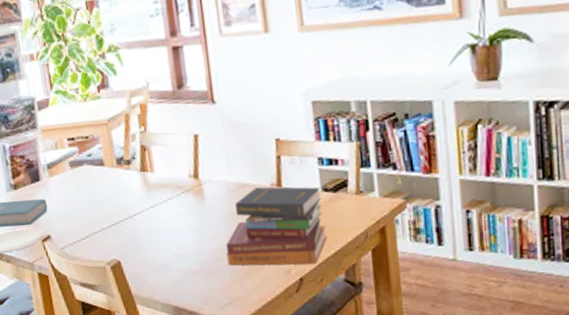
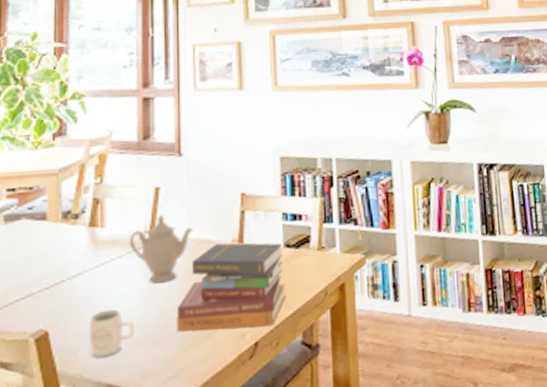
mug: none [152,244,192,285] -> present [89,309,135,358]
teapot: none [176,159,233,223] -> present [129,214,193,284]

